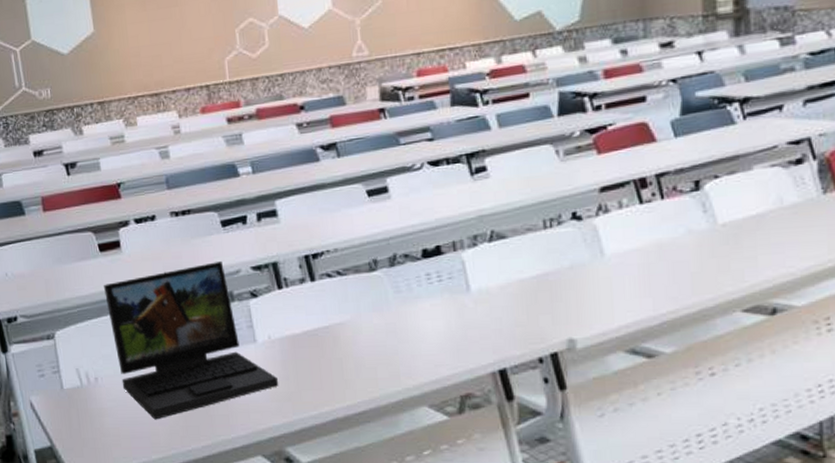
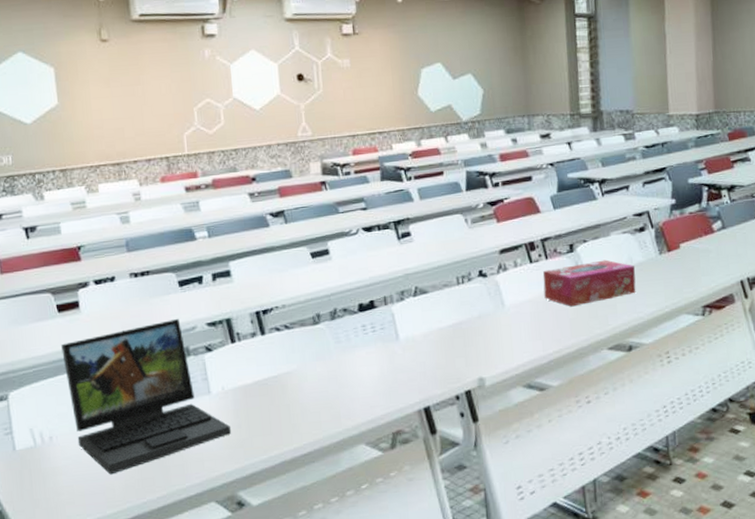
tissue box: none [656,200,787,258] -> present [543,259,636,307]

